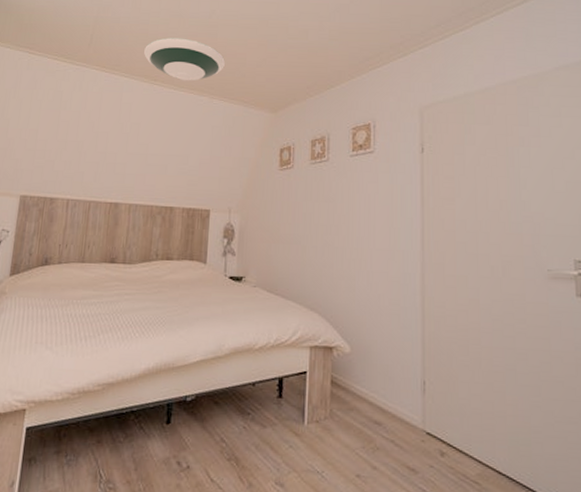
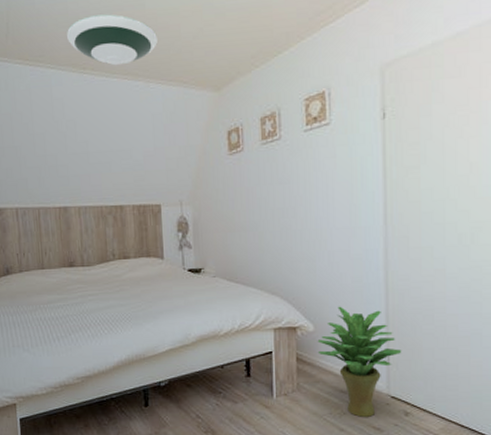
potted plant: none [353,328,438,455] -> present [317,306,402,417]

